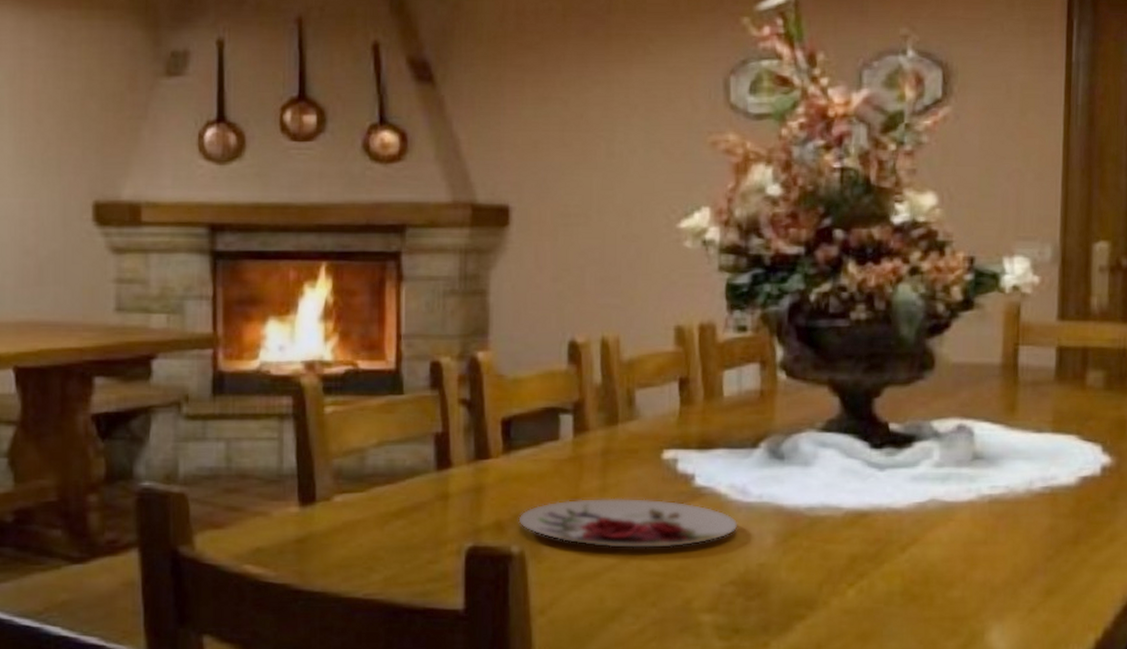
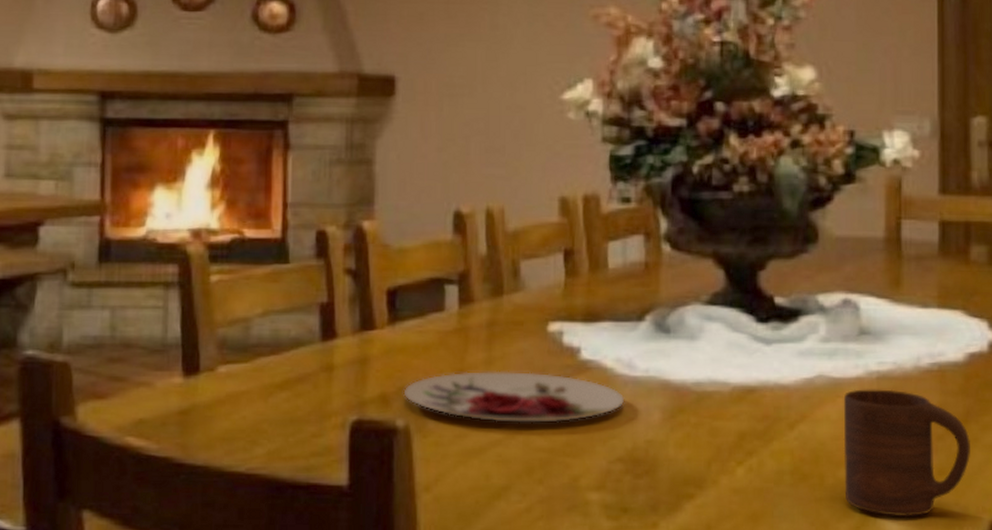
cup: none [953,512,1079,636] -> present [843,389,970,518]

